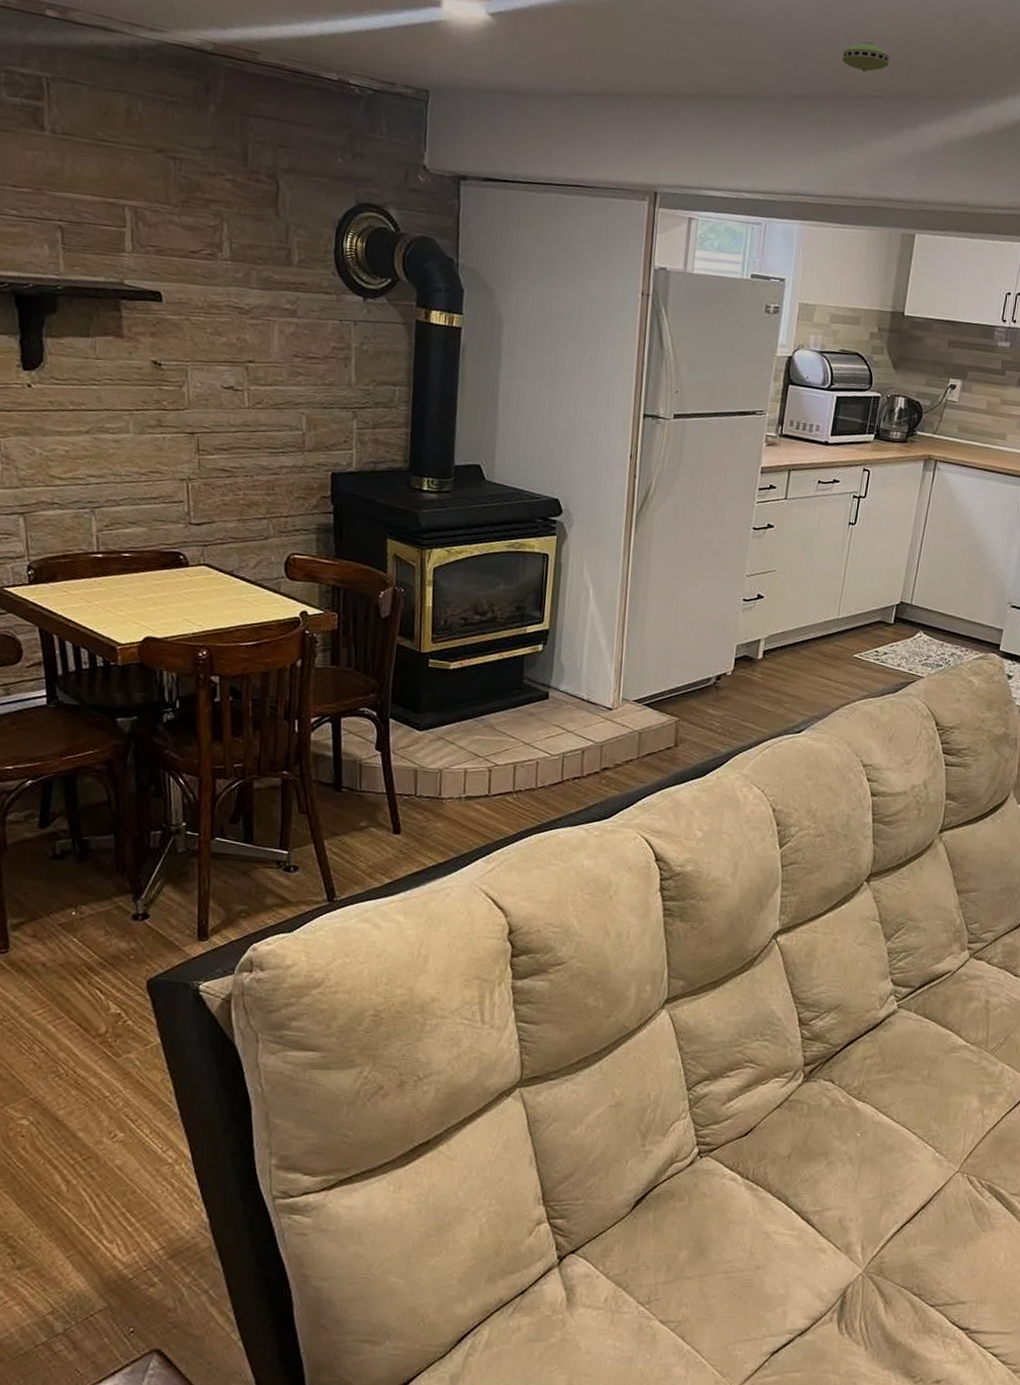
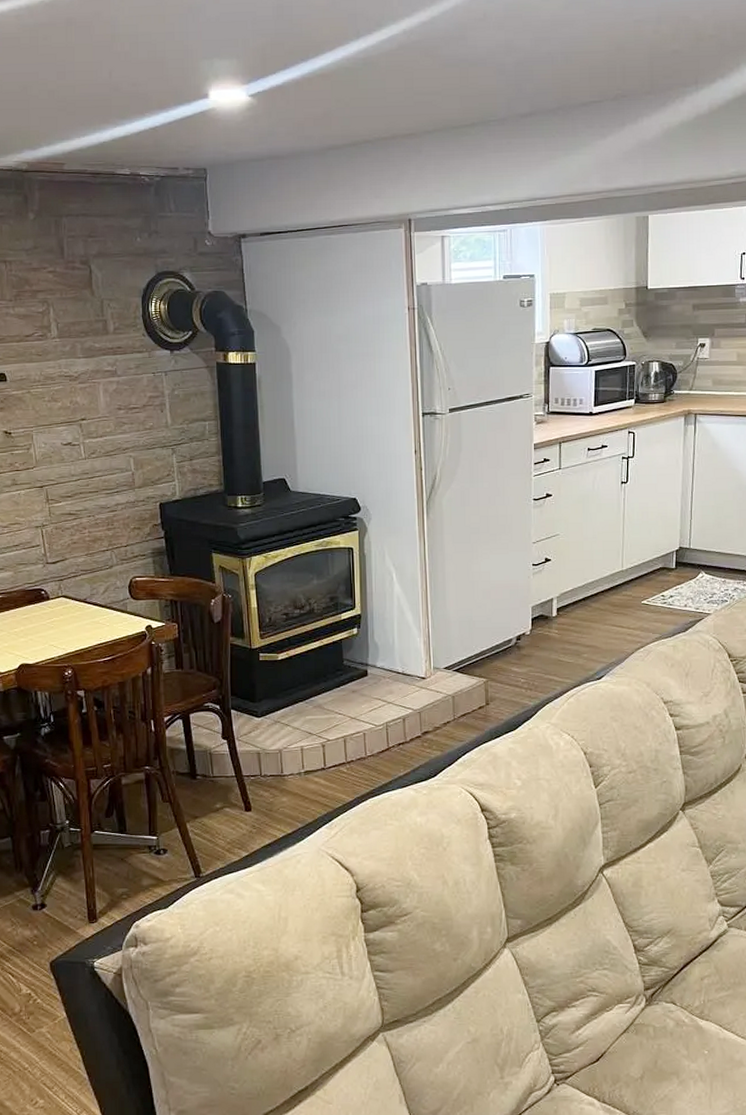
smoke detector: present [842,41,889,73] -> none [561,56,604,83]

